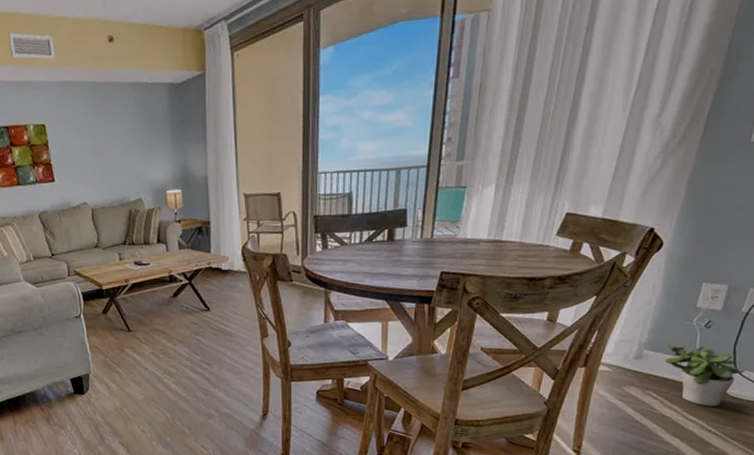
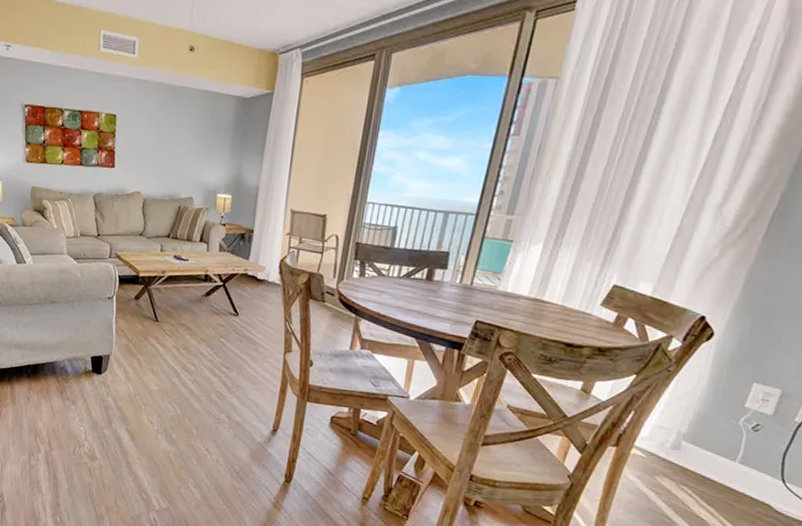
potted plant: present [664,342,745,407] -> none [704,440,793,518]

